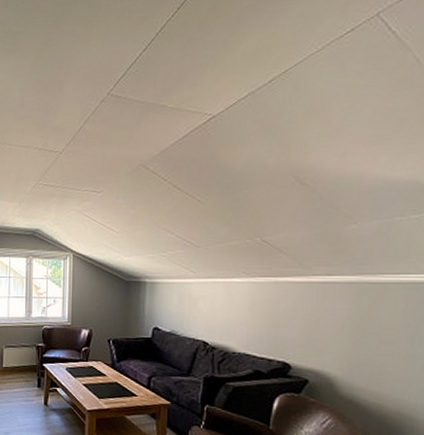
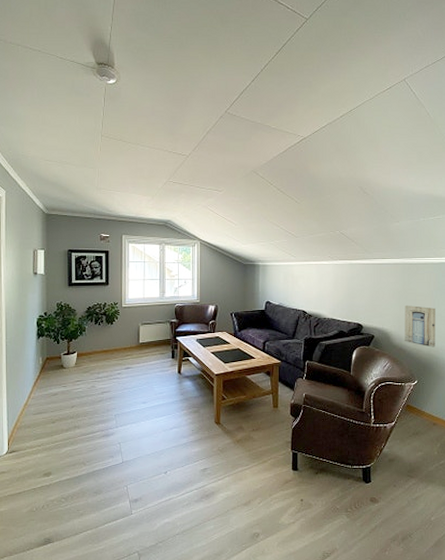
wall art: none [358,342,415,404] -> present [404,306,435,347]

